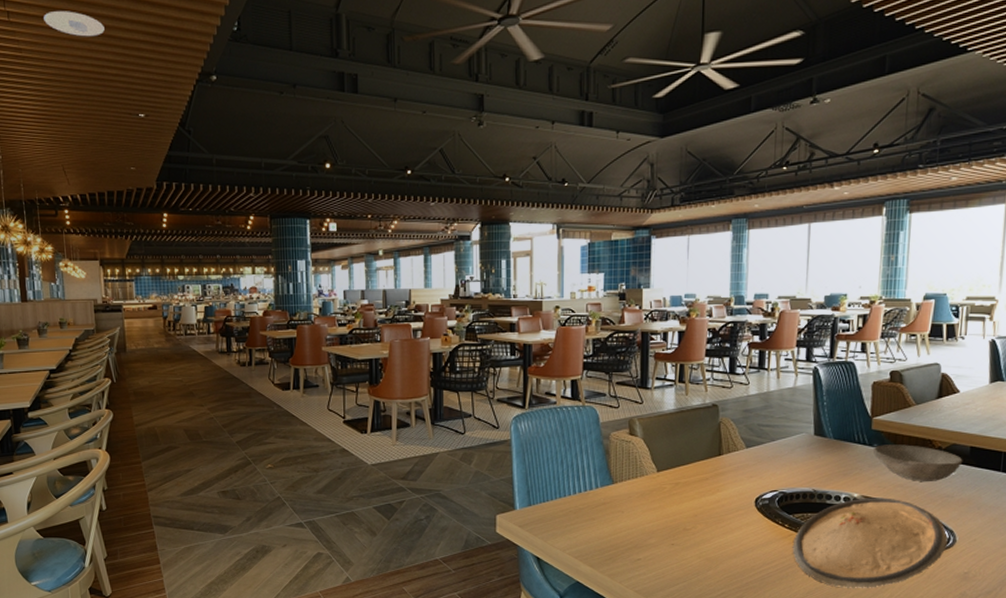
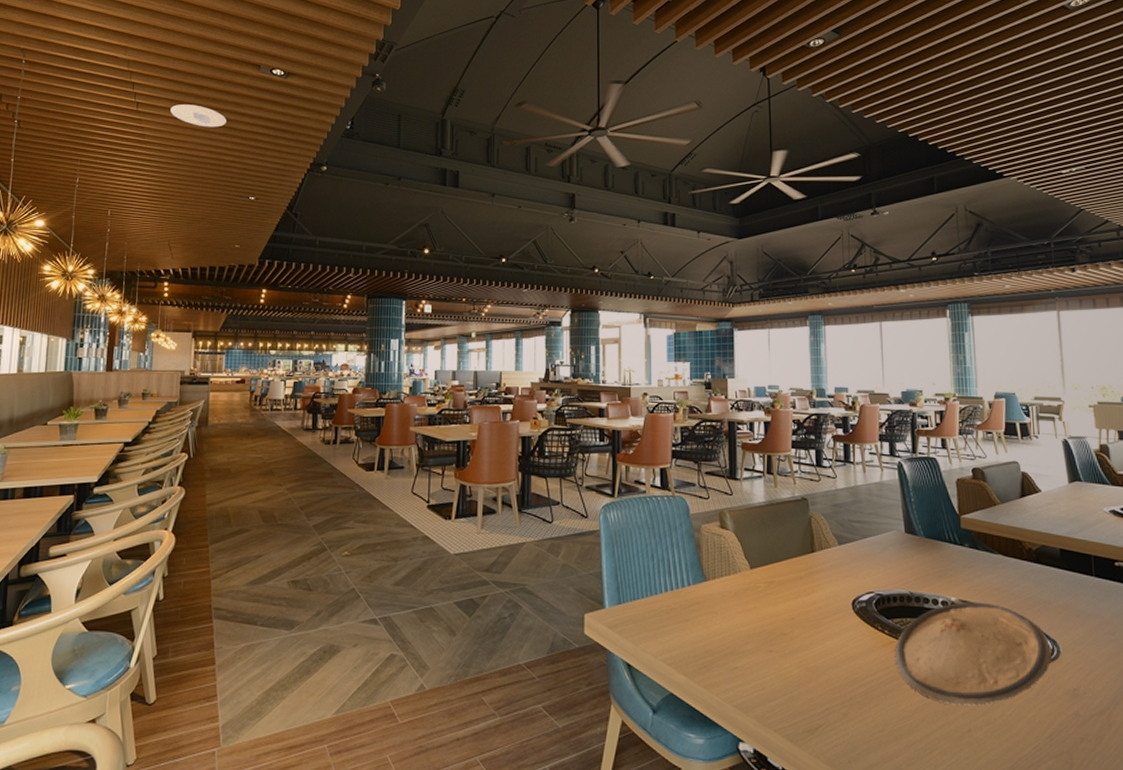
bowl: present [872,444,963,481] -> none [964,545,1055,585]

